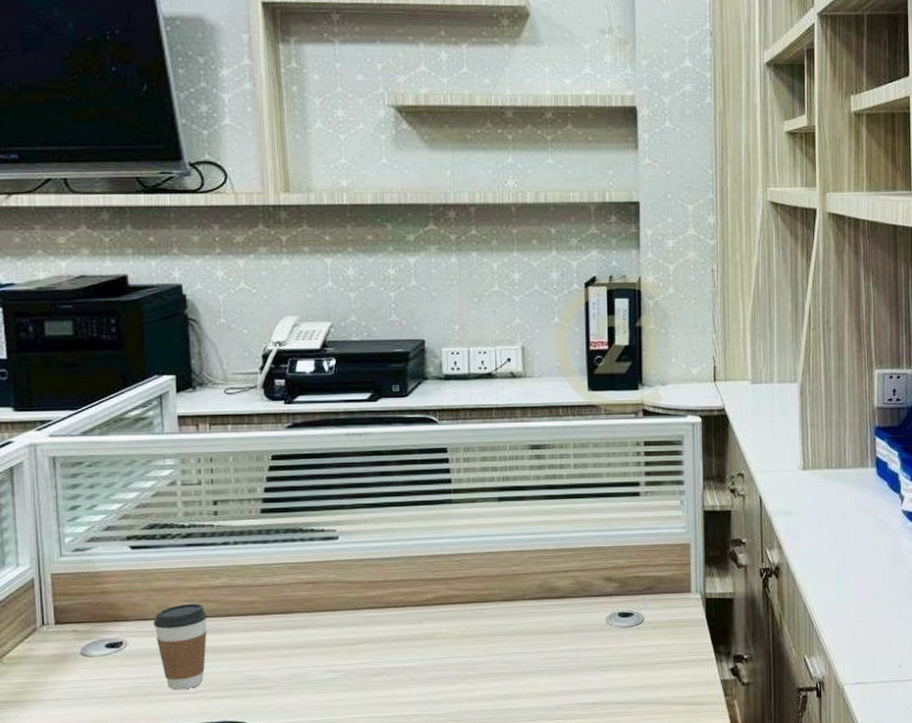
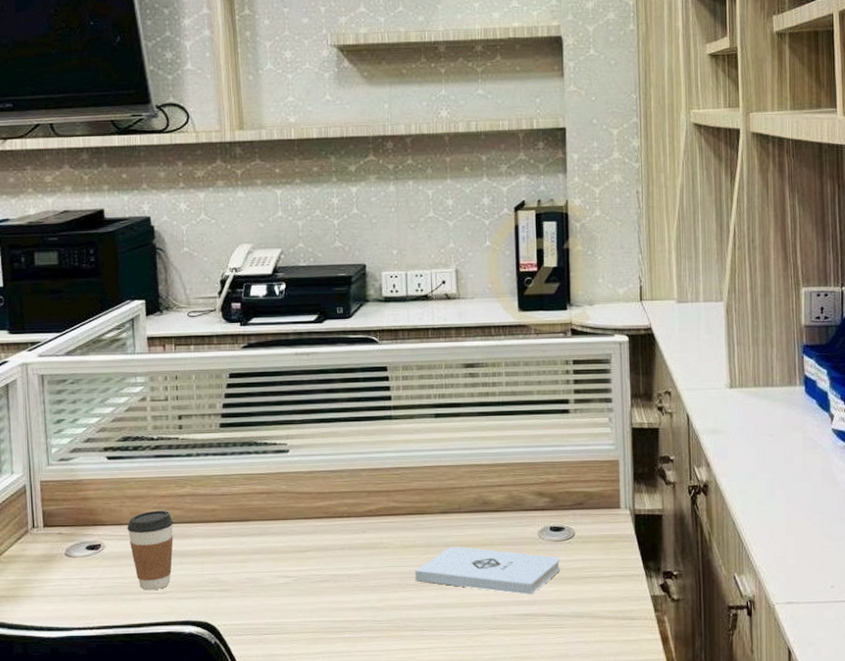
notepad: none [475,635,628,683] -> present [415,547,560,595]

